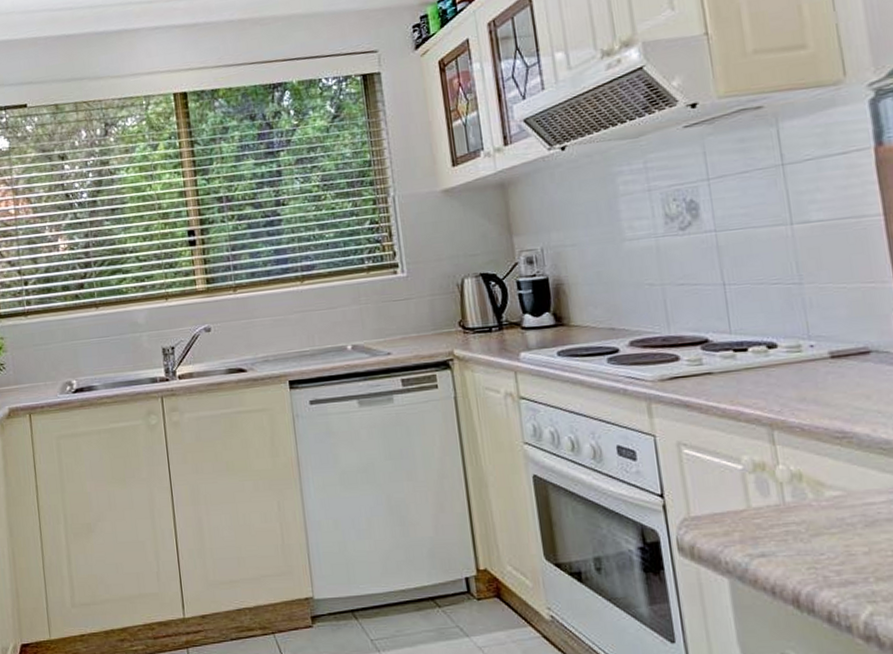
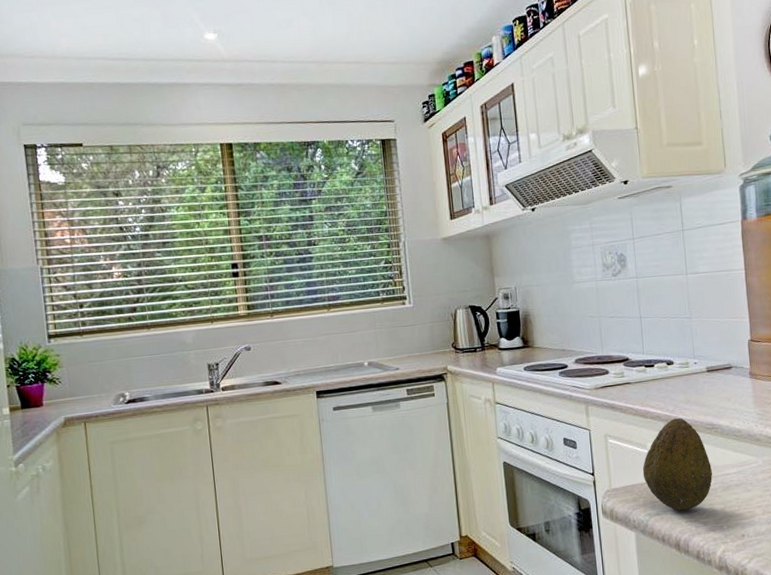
fruit: none [736,422,848,553] -> present [642,418,713,511]

